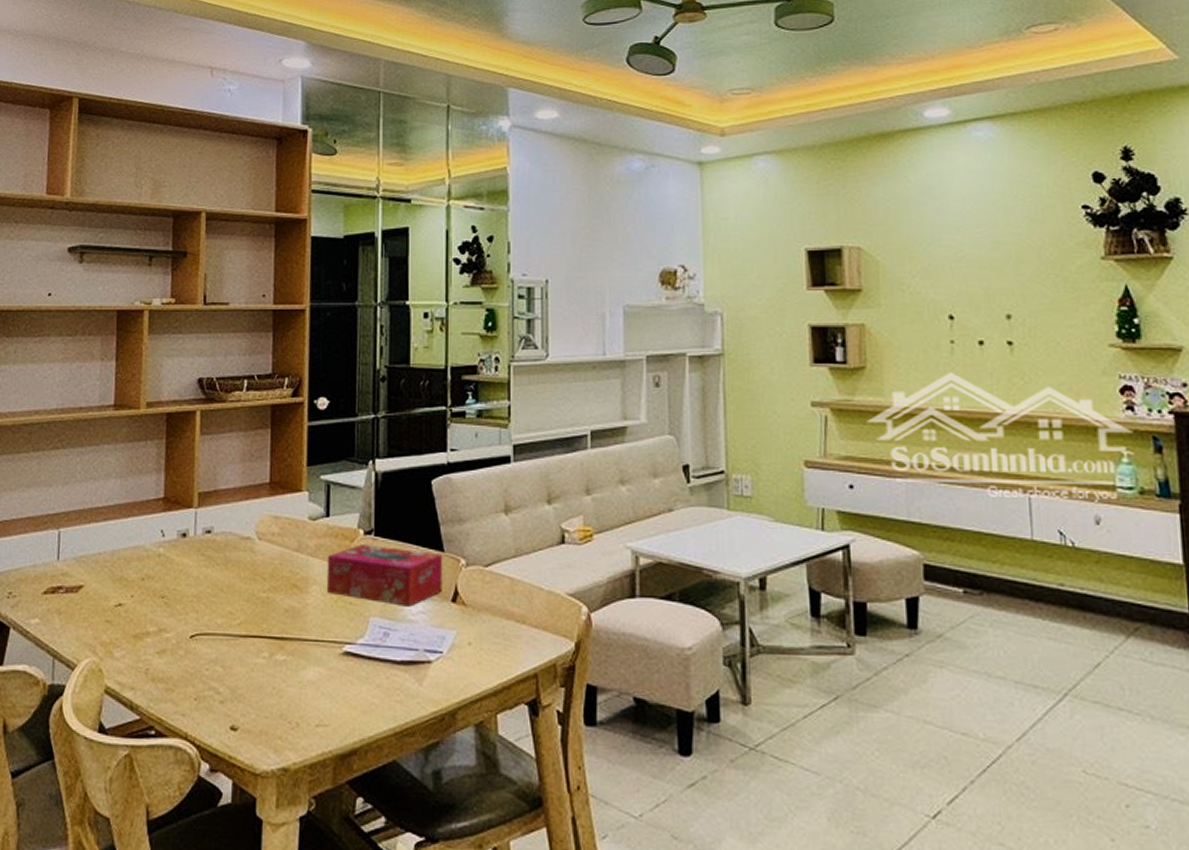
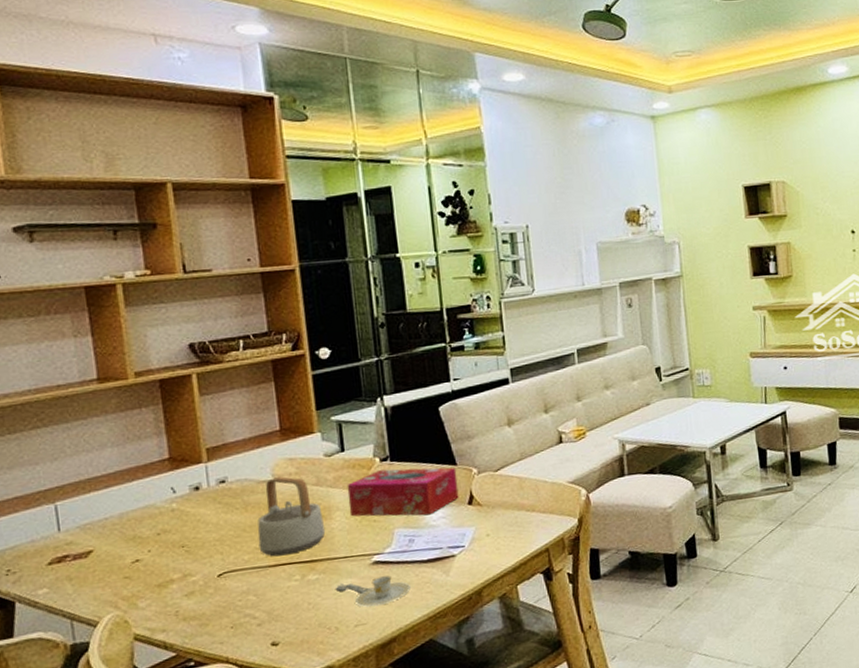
teapot: none [233,535,300,626] -> present [257,476,326,557]
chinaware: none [302,670,379,706] -> present [336,575,411,607]

